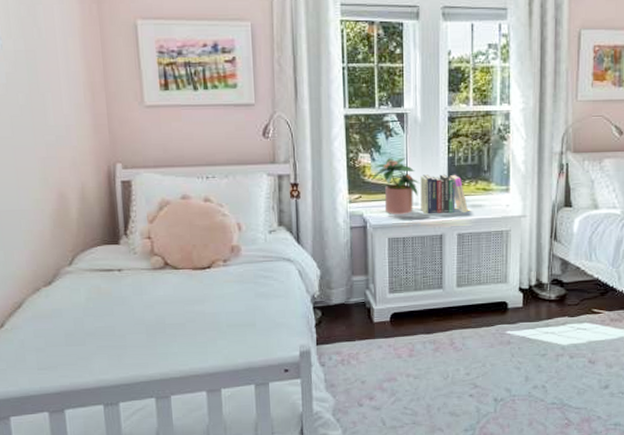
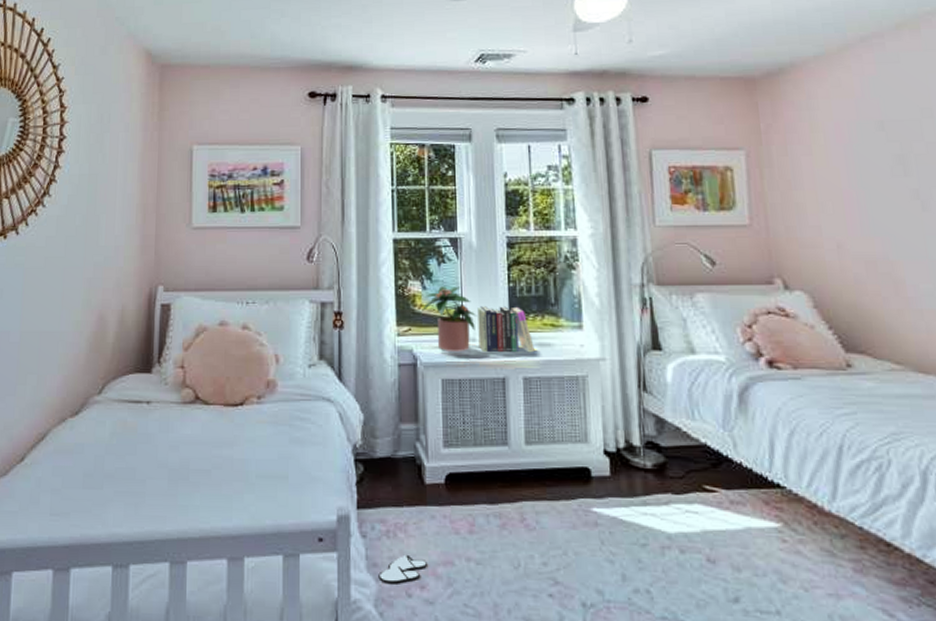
slippers: none [335,376,375,398] -> present [378,554,427,584]

